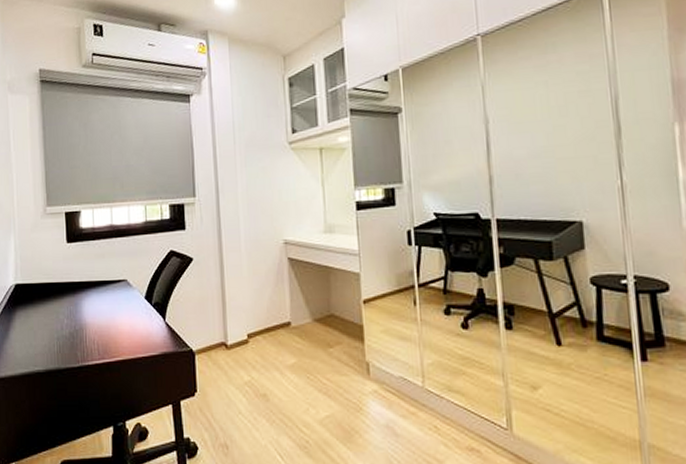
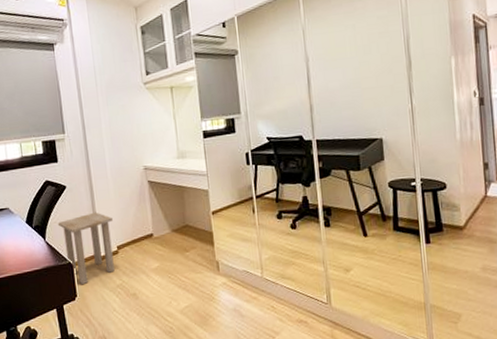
side table: none [180,291,244,378] -> present [57,212,115,285]

